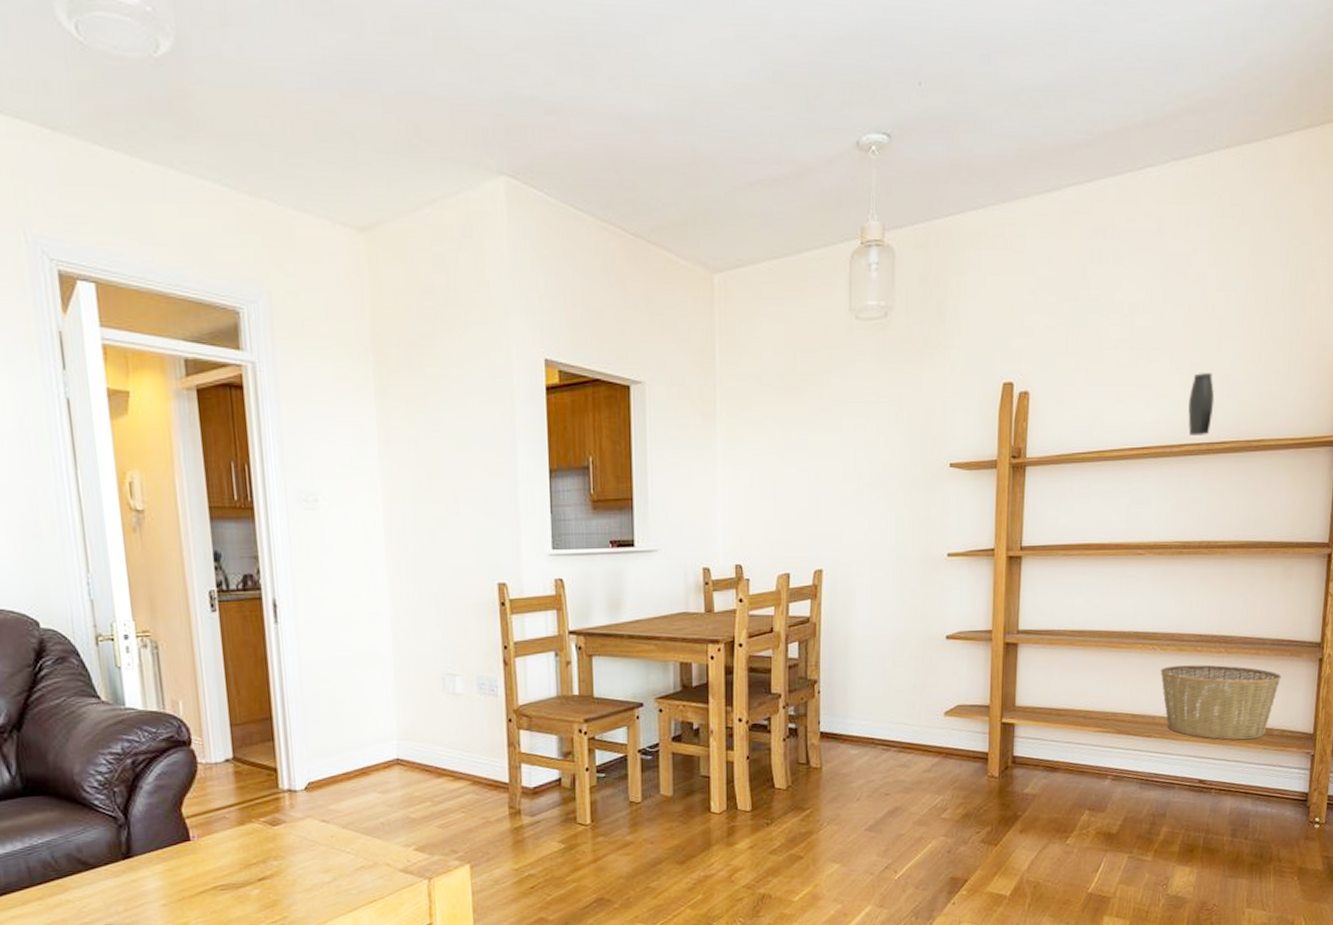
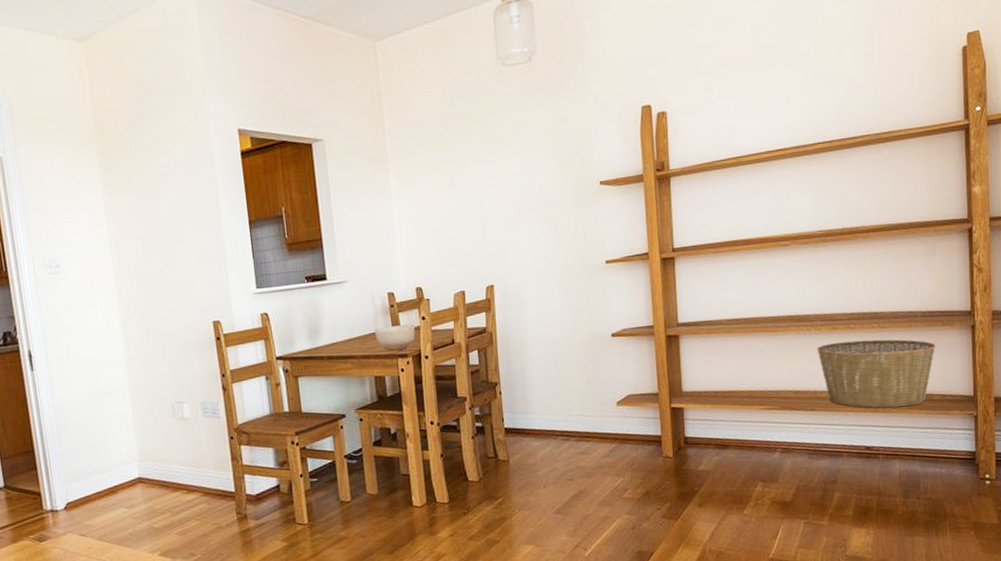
bowl: none [684,606,732,635] -> present [374,324,416,351]
vase: present [1188,373,1215,435] -> none [817,77,842,135]

